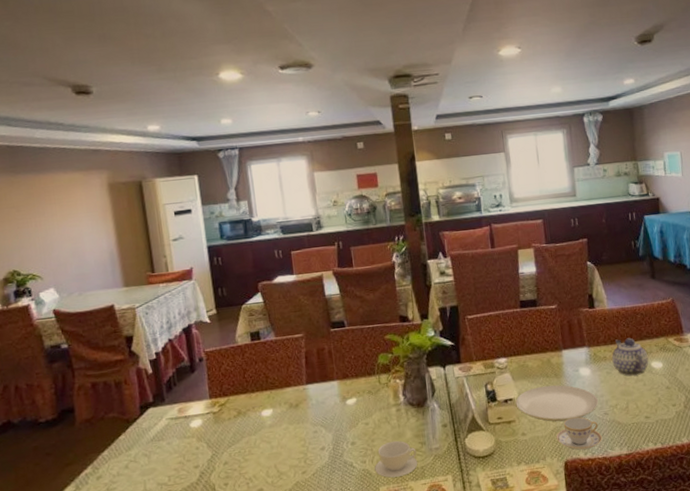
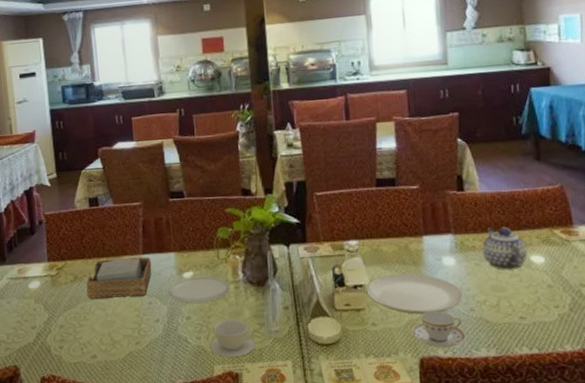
napkin holder: none [250,387,316,433] -> present [86,257,152,299]
plate: none [333,401,392,430] -> present [168,276,230,304]

